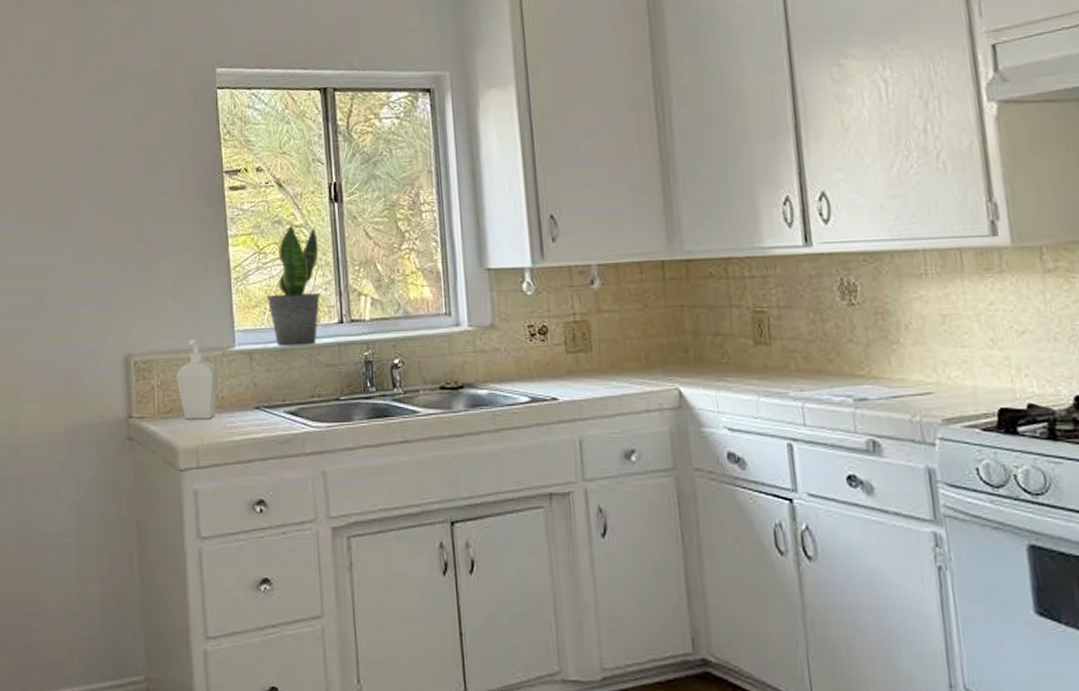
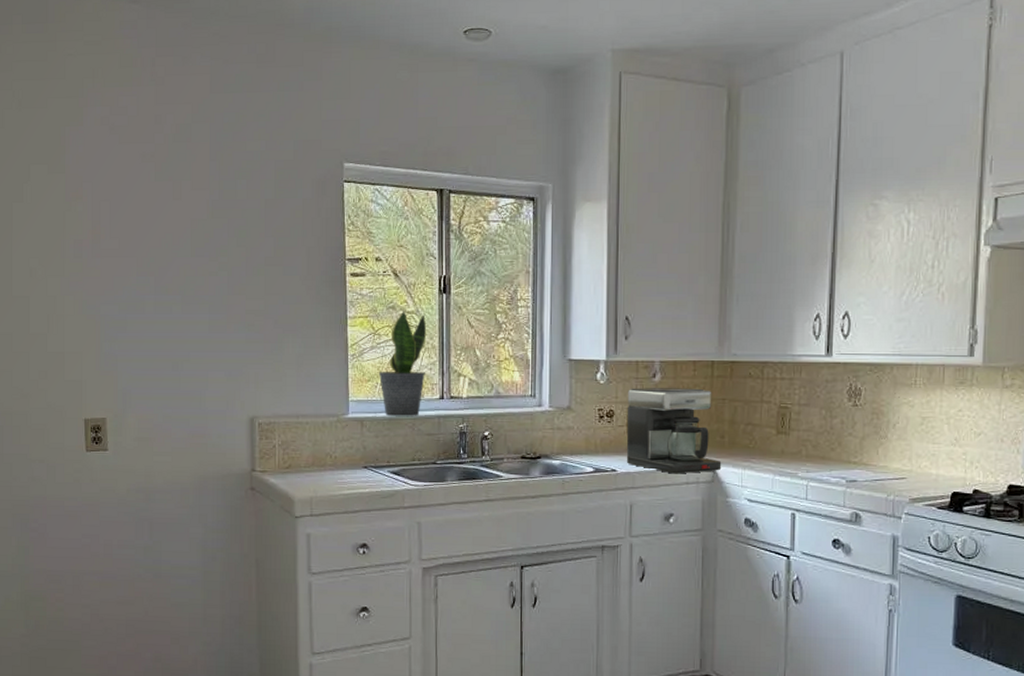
soap bottle: present [176,339,219,420] -> none [296,406,333,475]
coffee maker: none [562,294,690,400] -> present [626,387,722,474]

